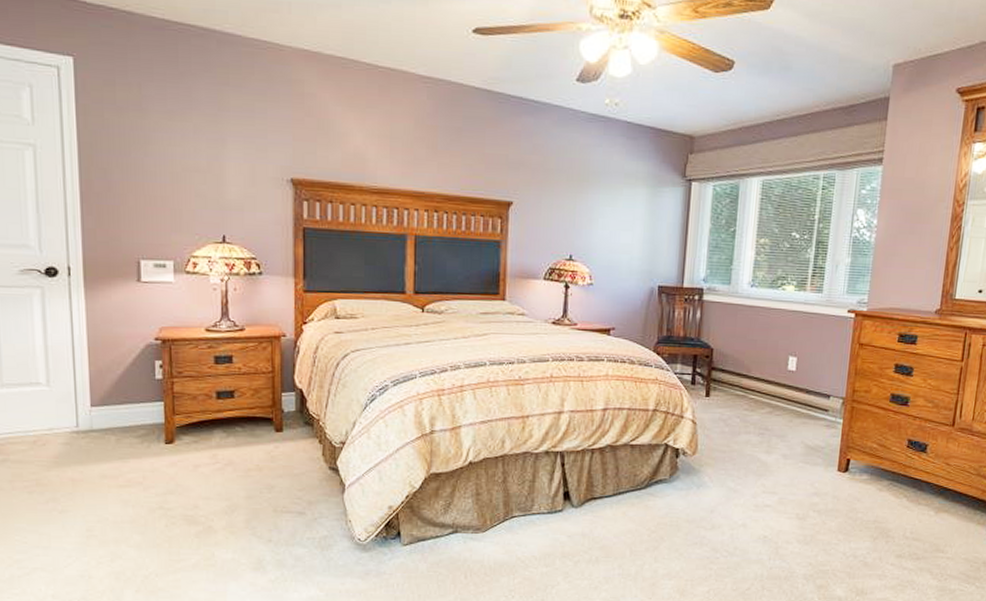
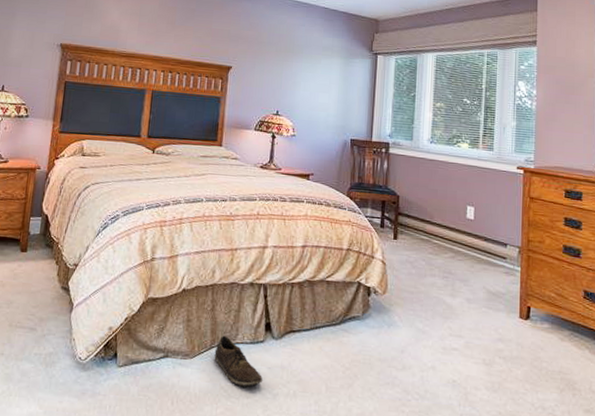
shoe: none [508,507,563,556] -> present [214,335,263,387]

